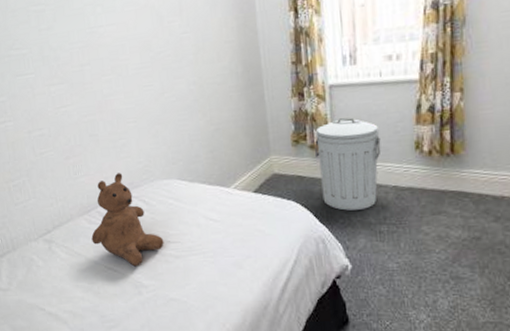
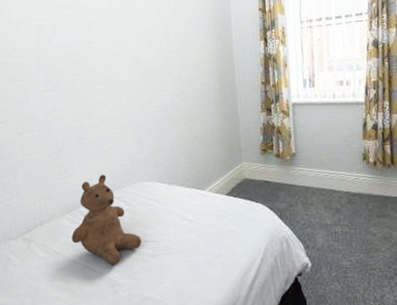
trash can: present [315,117,381,211] -> none [280,131,336,213]

